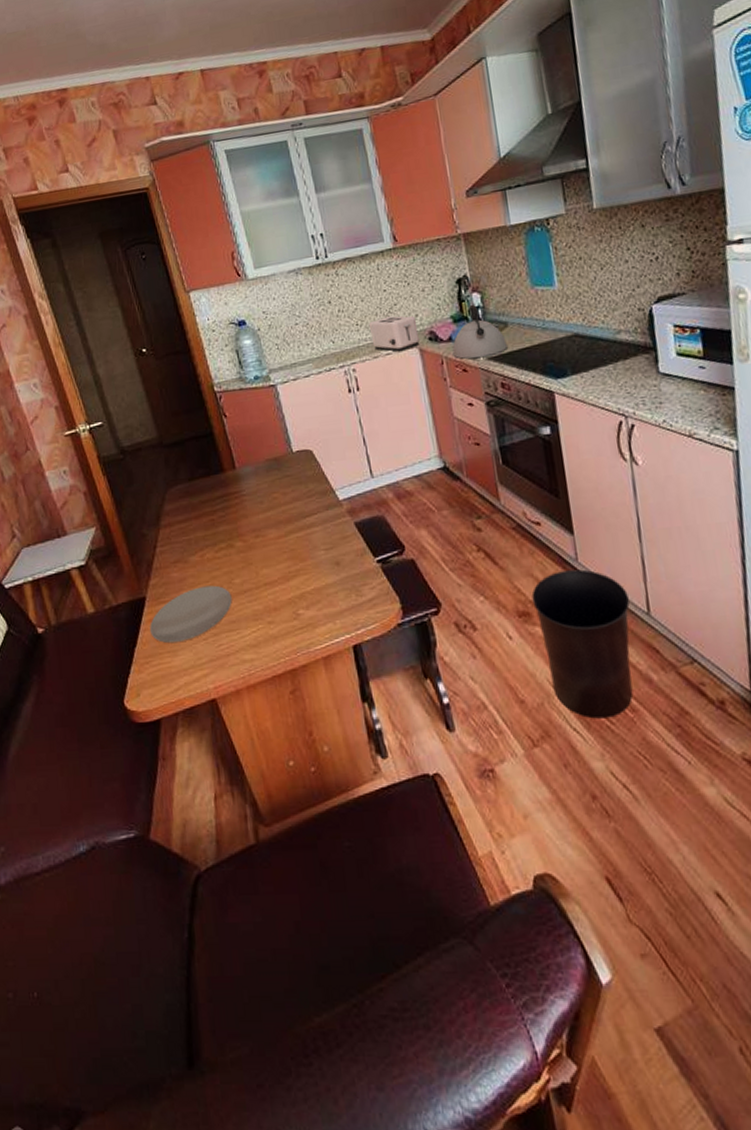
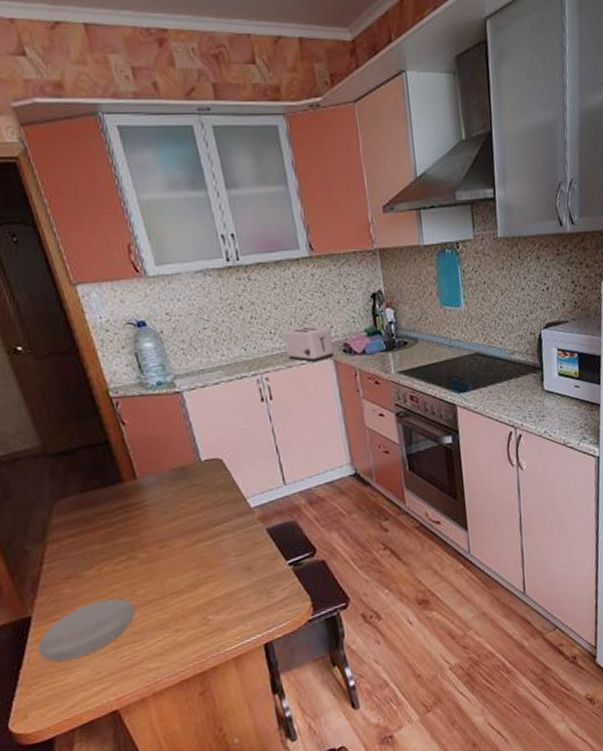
kettle: present [452,304,507,359] -> none [366,319,417,372]
waste bin: present [531,569,633,719] -> none [430,560,510,683]

